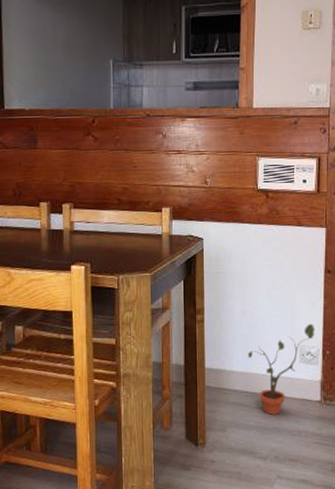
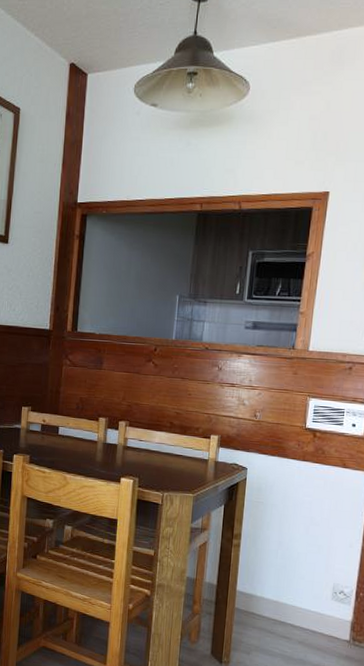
potted plant: present [248,323,315,414] -> none [280,563,351,646]

